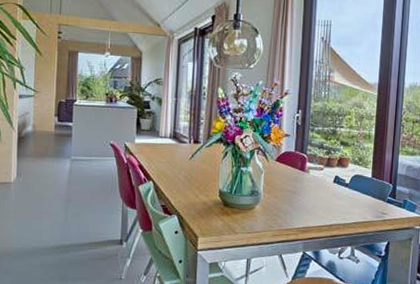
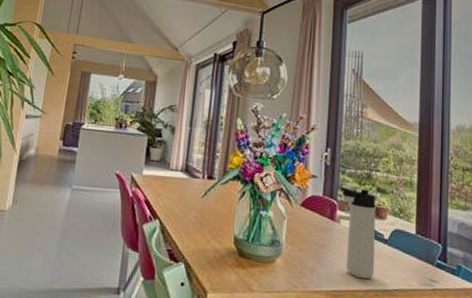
thermos bottle: none [309,143,340,217] -> present [340,187,376,280]

